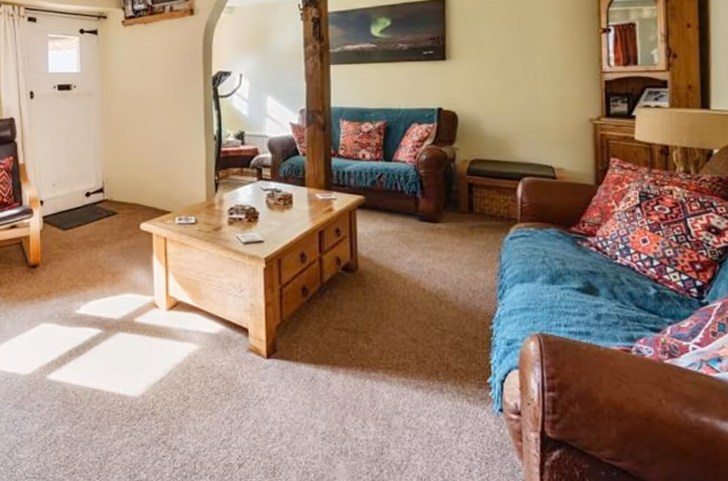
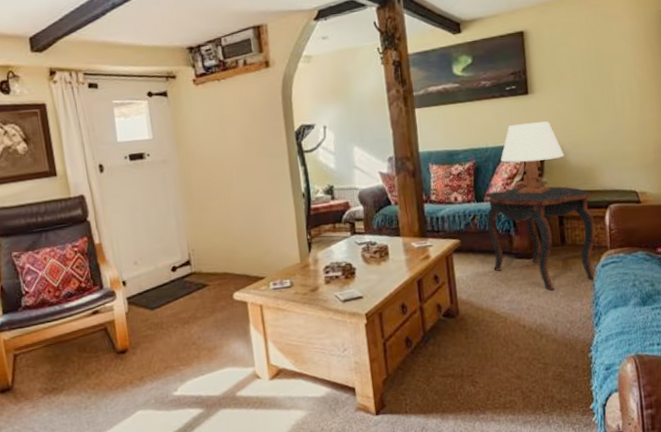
side table: none [393,151,507,258] -> present [484,186,596,291]
table lamp: none [412,88,478,159] -> present [500,121,564,194]

